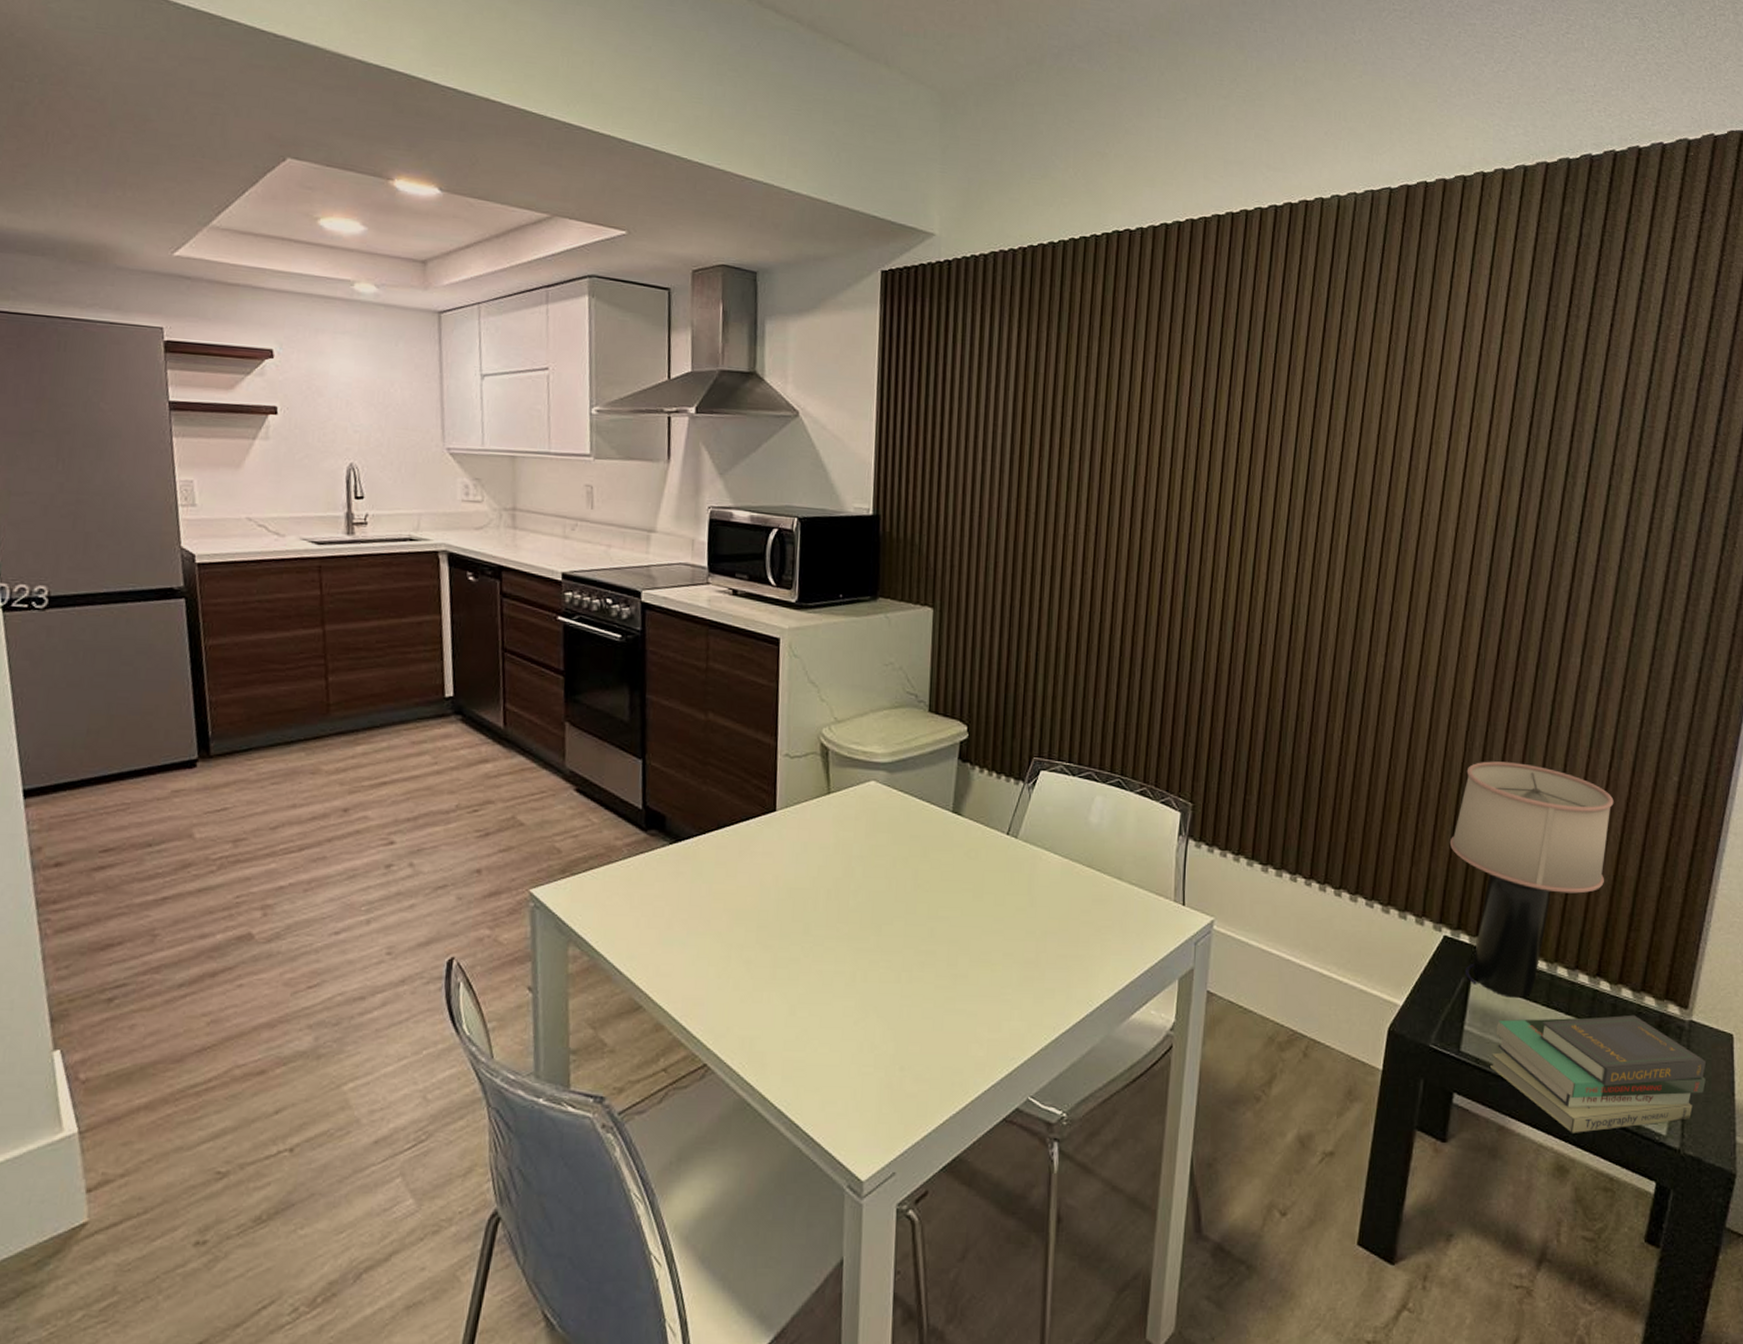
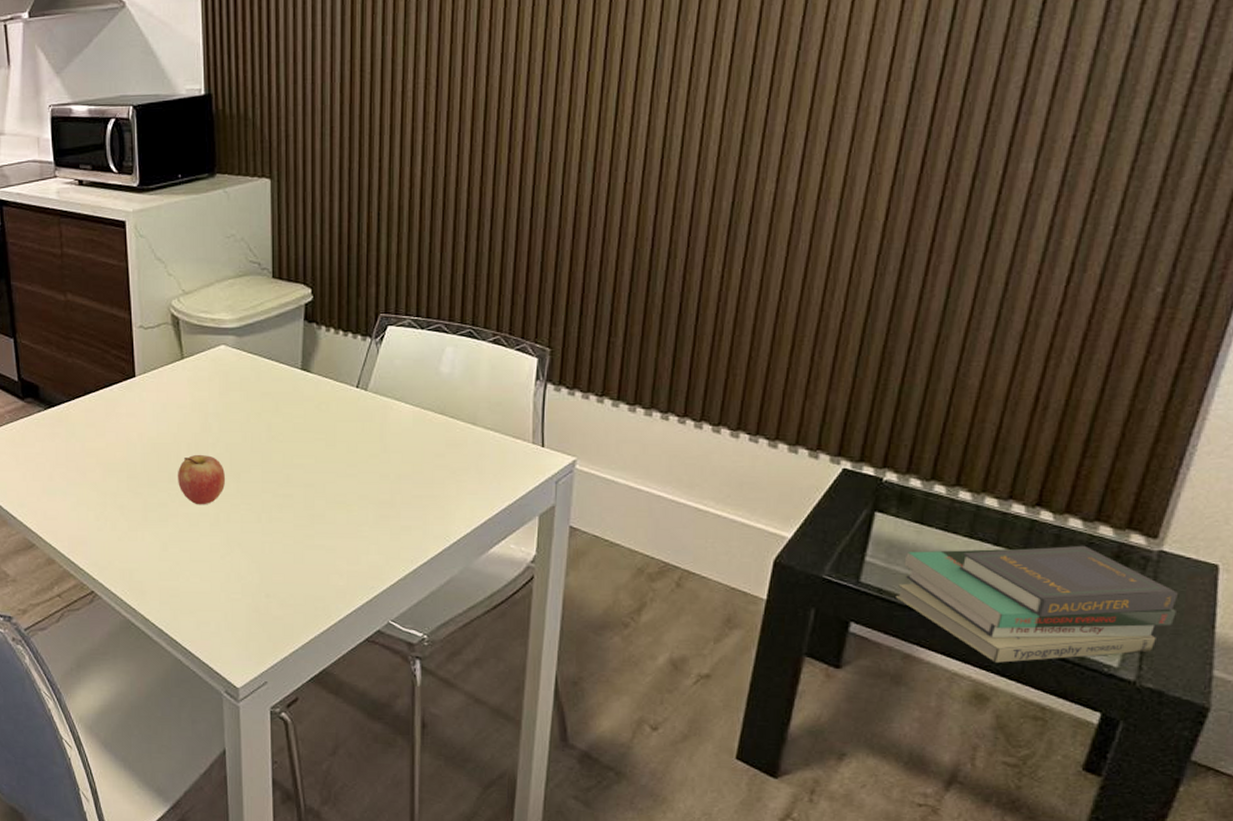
fruit: none [812,902,866,962] -> present [177,454,226,505]
table lamp: present [1449,761,1614,998] -> none [852,285,1071,529]

